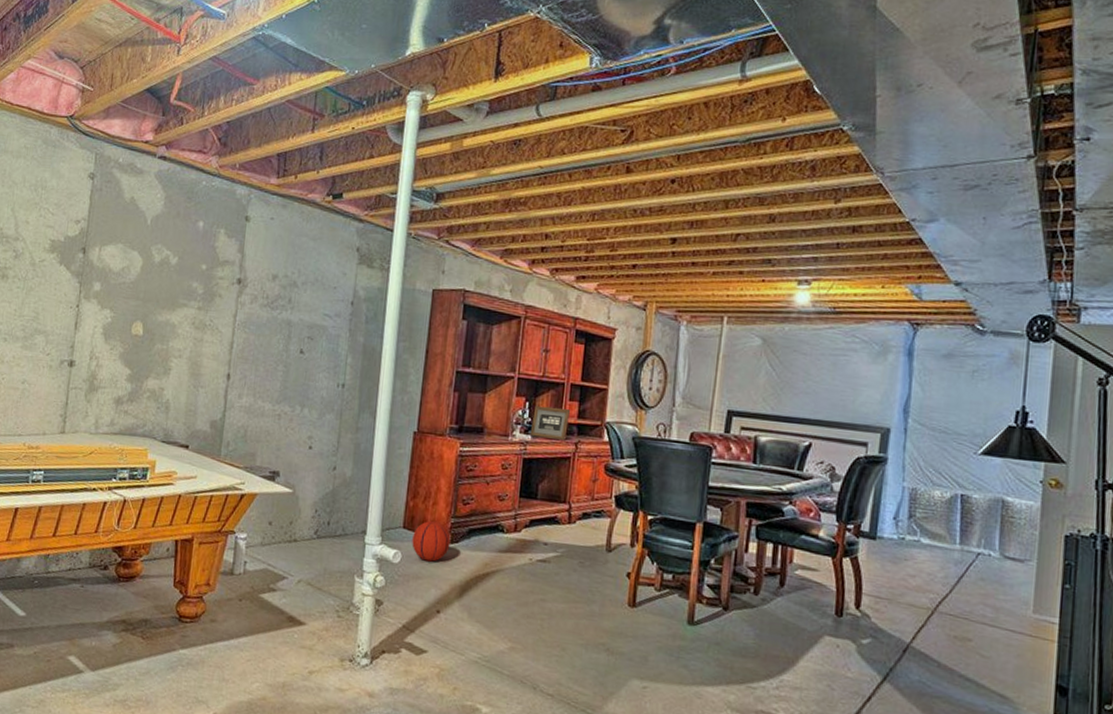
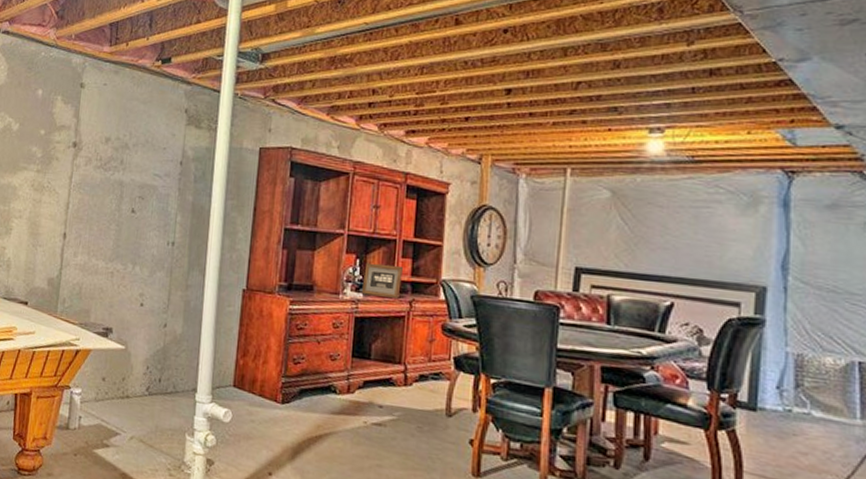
ball: present [412,520,451,562] -> none [242,379,282,422]

